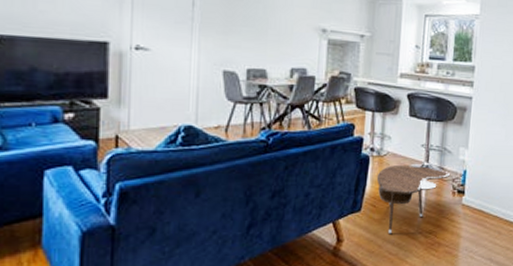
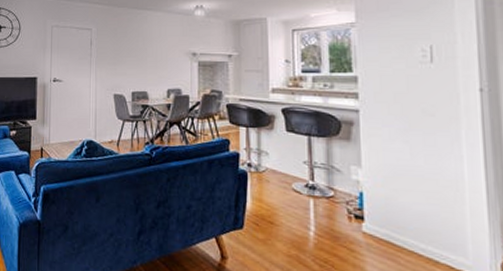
side table: present [376,165,451,235] -> none [257,182,343,258]

